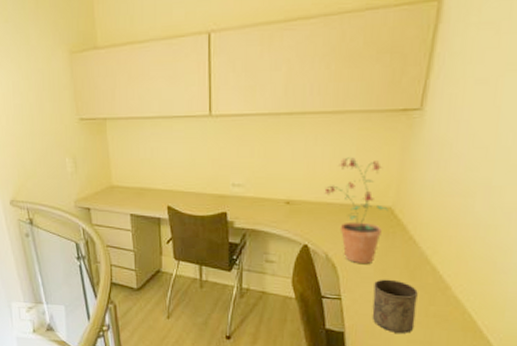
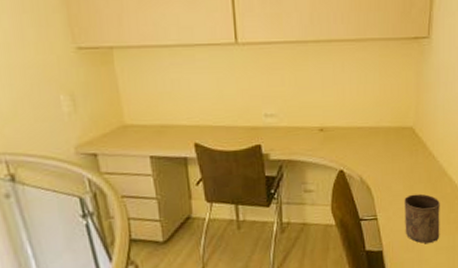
potted plant: present [324,157,388,264] -> none [354,82,410,183]

